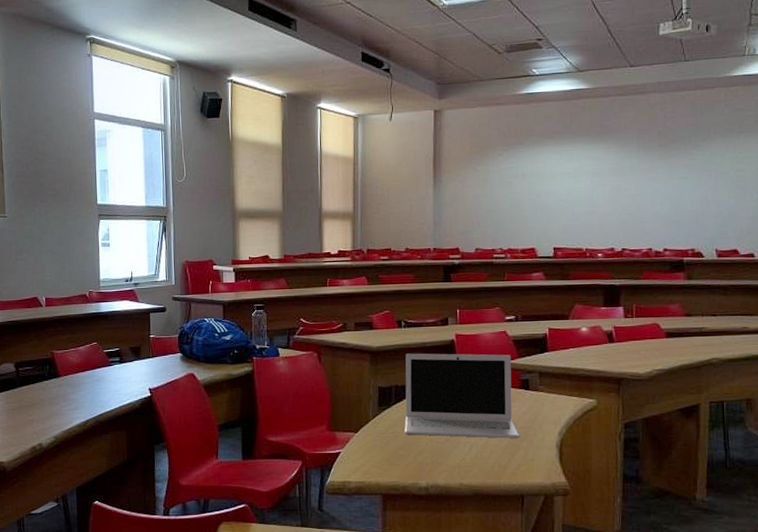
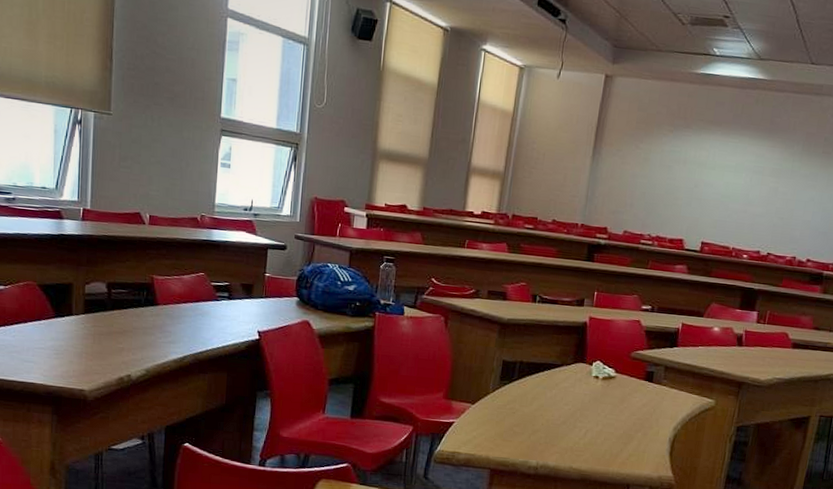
laptop: present [404,353,520,439] -> none [522,329,640,430]

